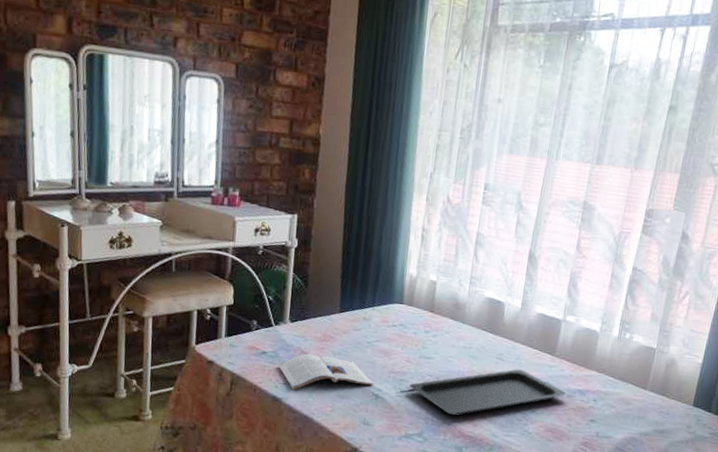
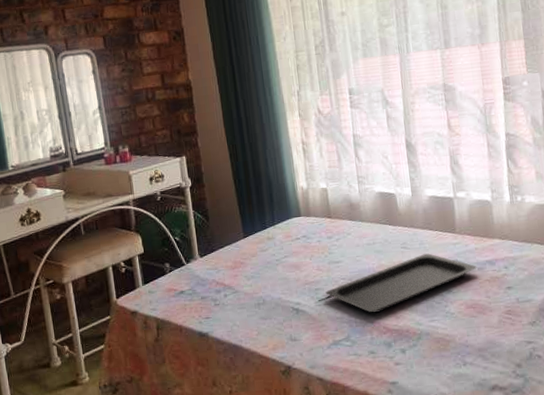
magazine: present [278,353,374,390] -> none [198,281,292,322]

